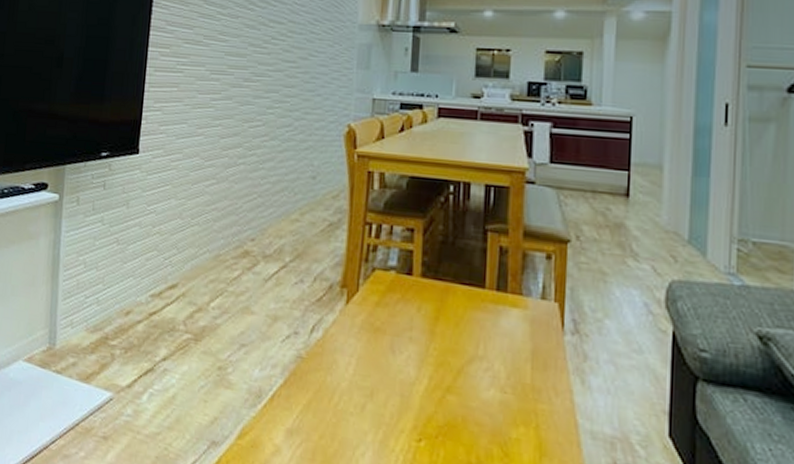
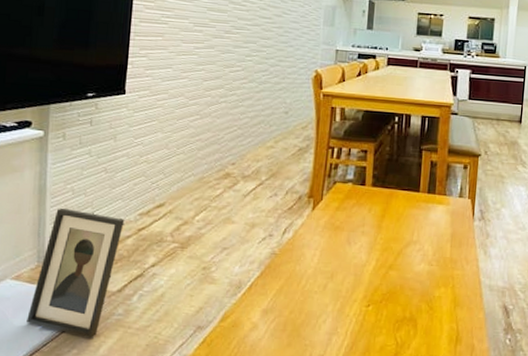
picture frame: none [36,282,136,441] -> present [26,208,125,338]

